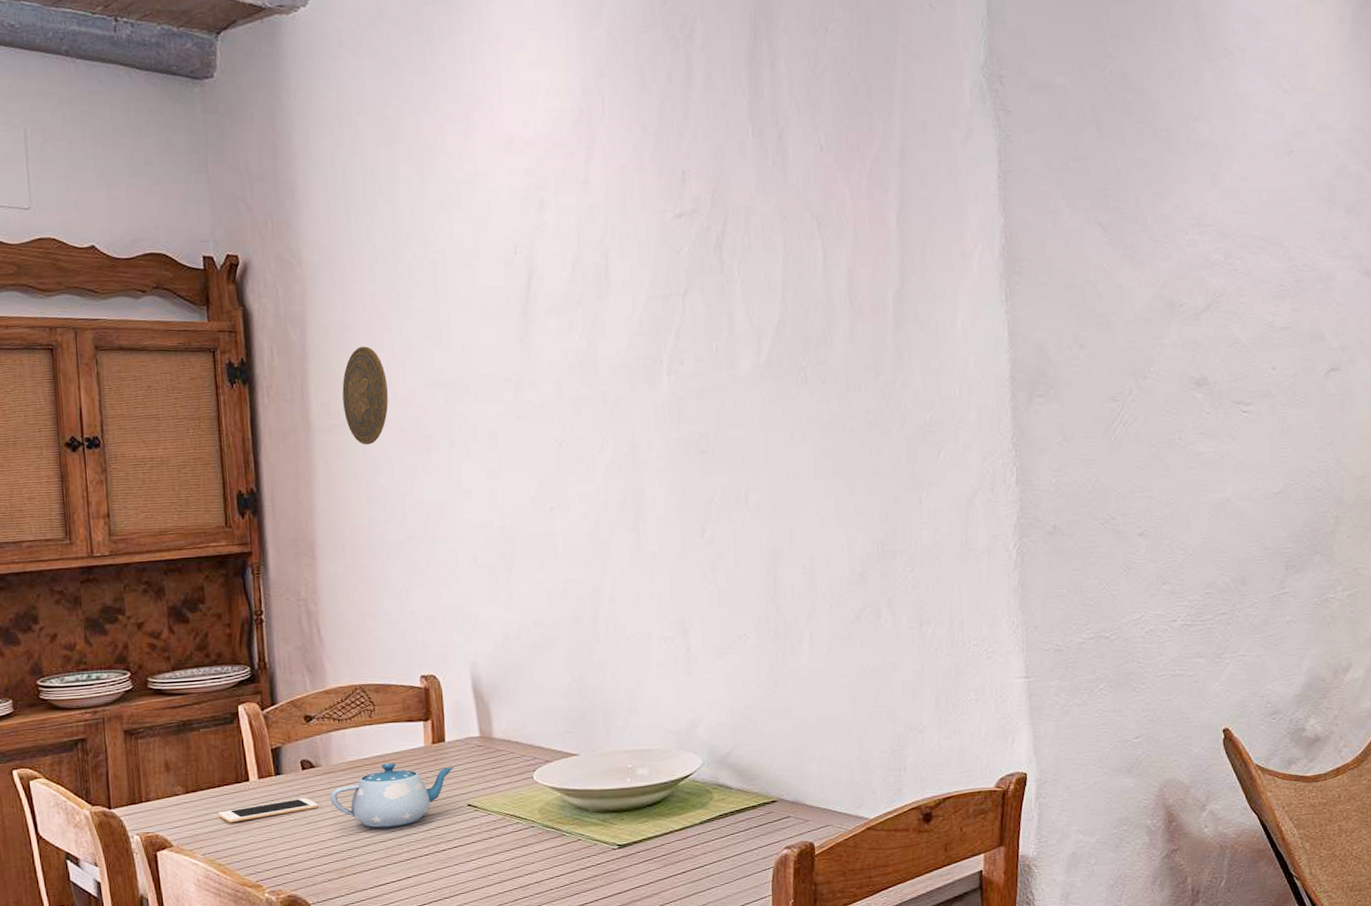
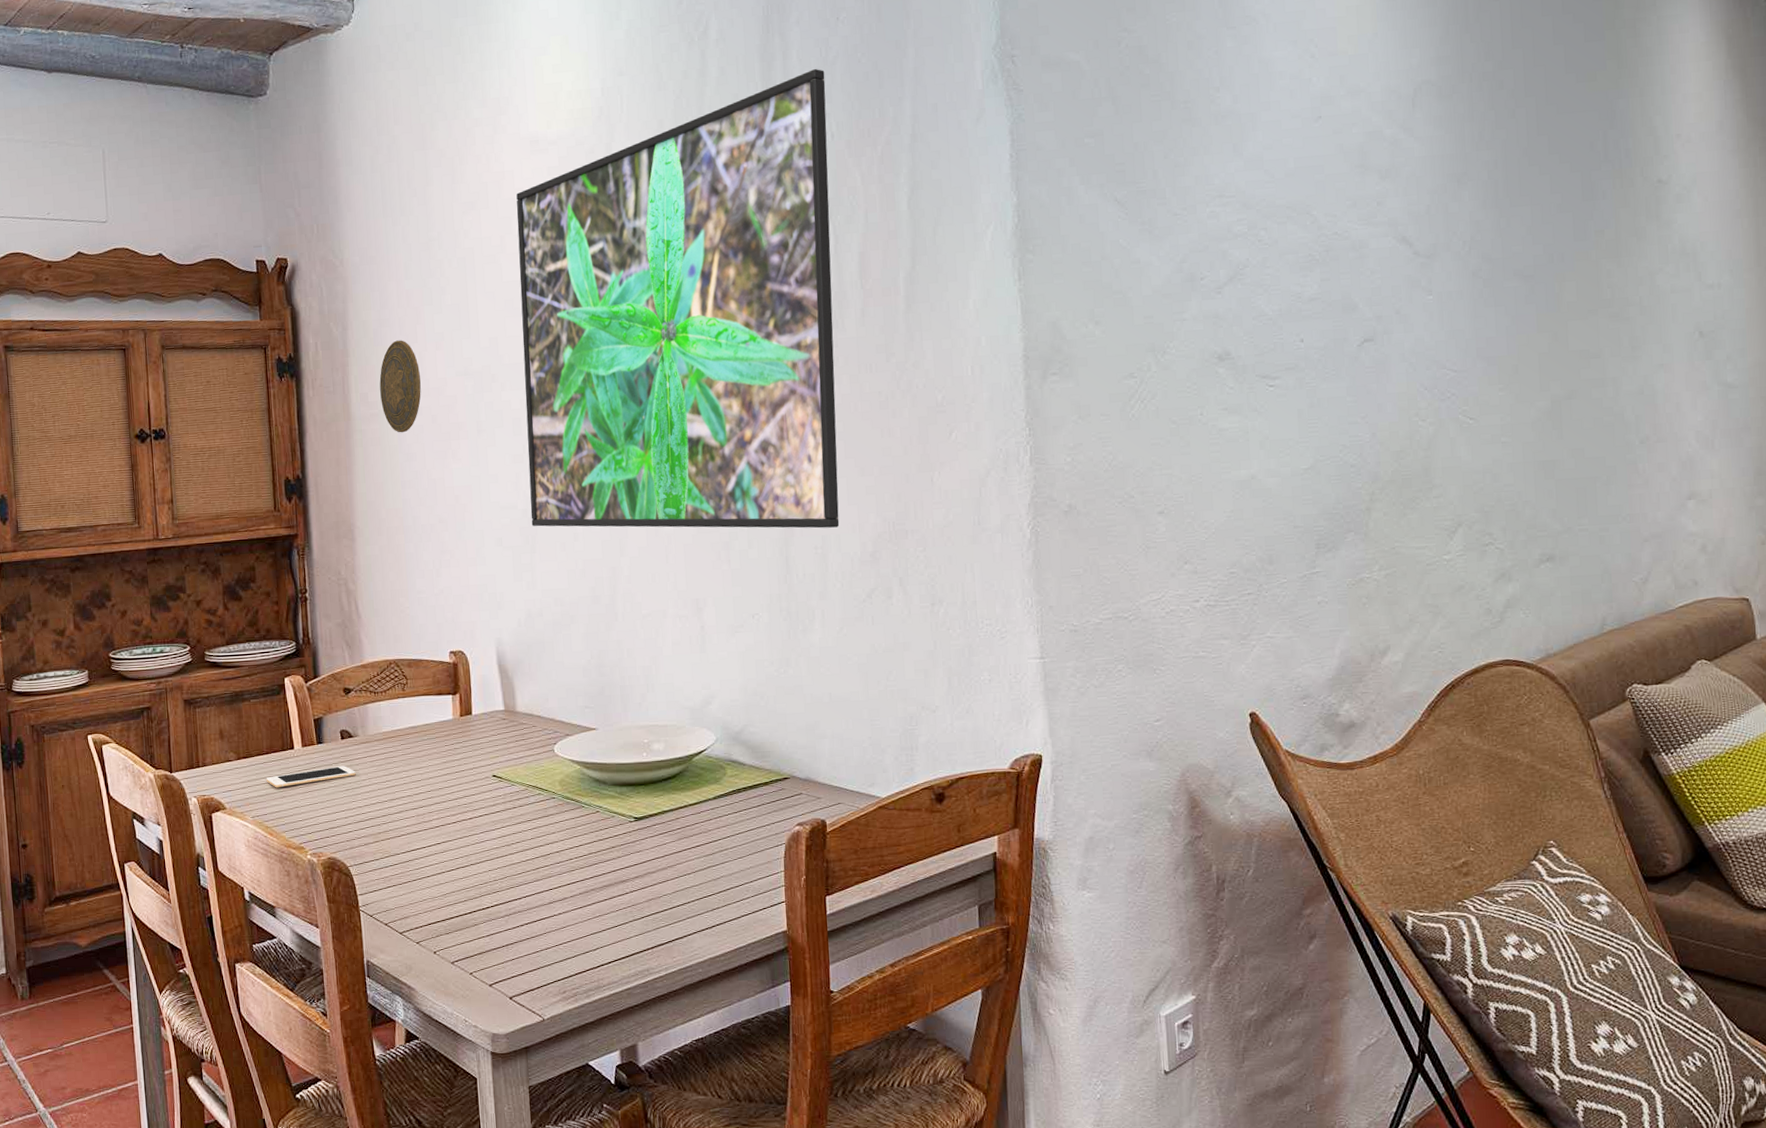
teapot: present [330,763,454,828] -> none [366,734,480,796]
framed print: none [491,79,828,548] -> present [516,69,840,529]

